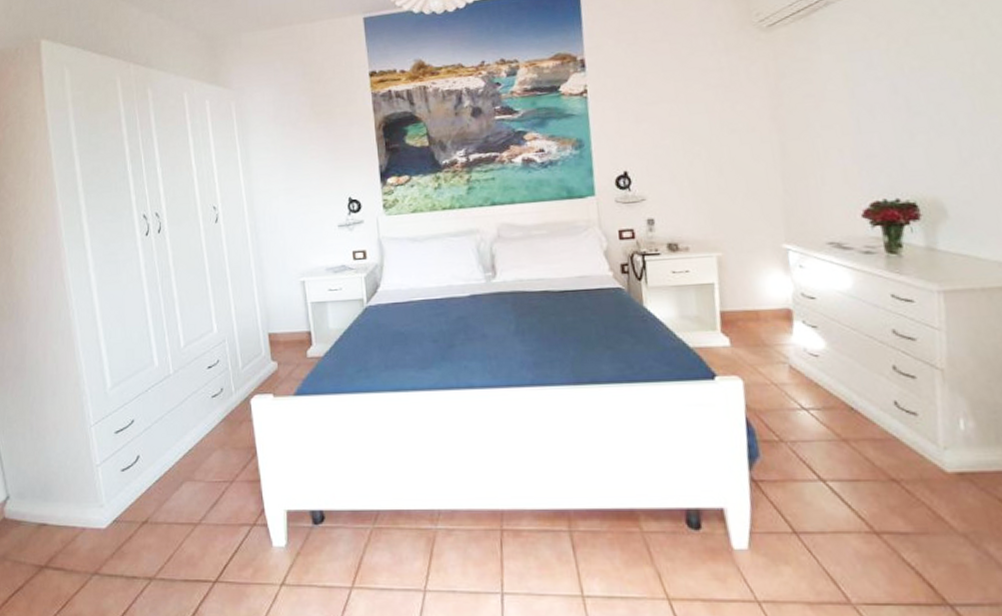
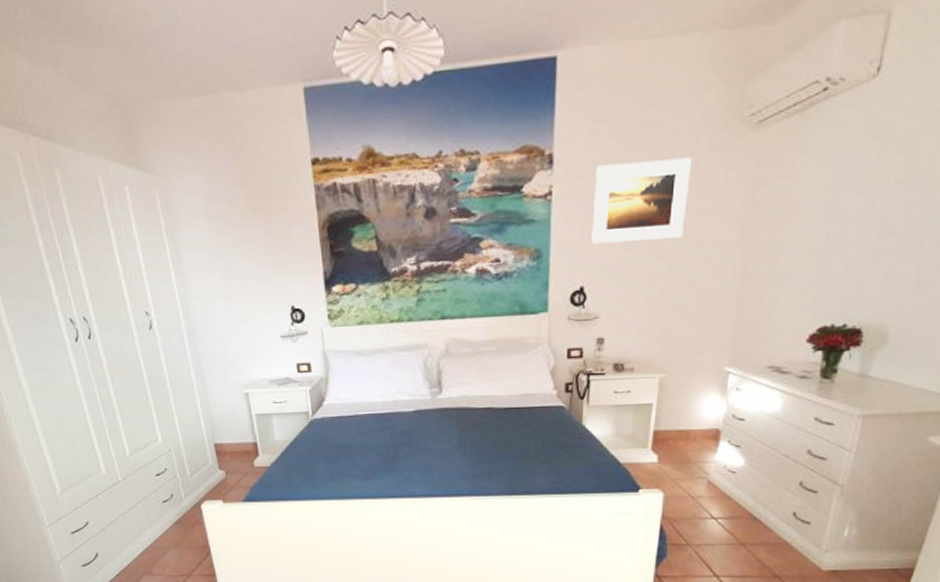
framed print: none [625,56,716,134] -> present [591,156,691,245]

